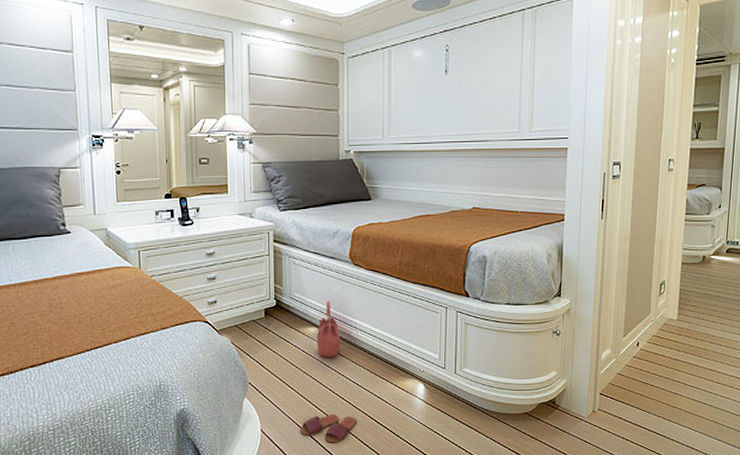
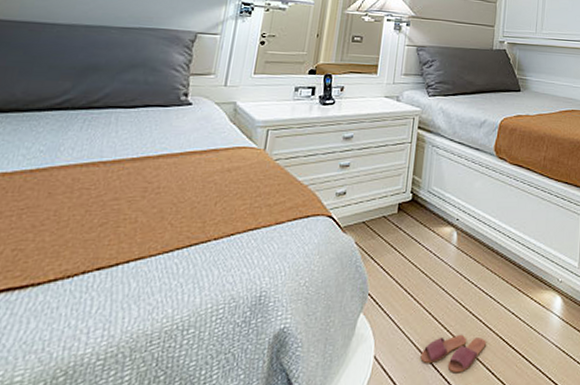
handbag: present [316,301,340,358] -> none [451,197,477,264]

